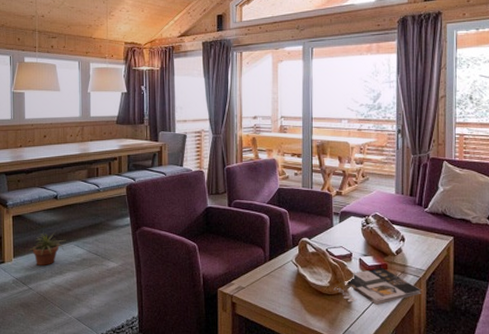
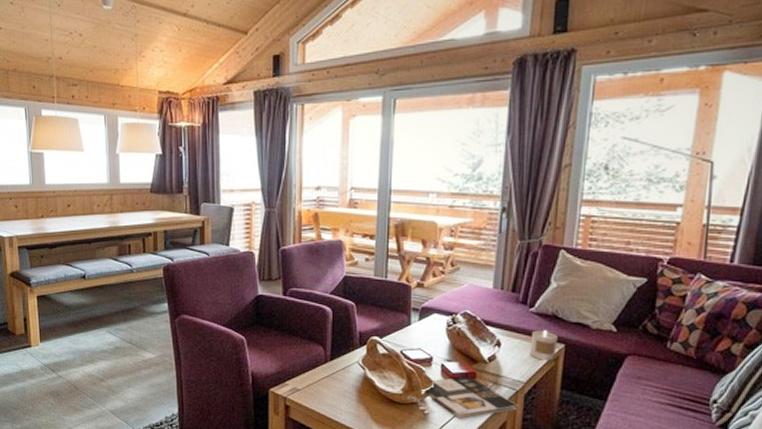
potted plant: present [25,232,66,266] -> none [53,316,97,352]
candle: none [427,226,448,251] -> present [530,330,558,361]

